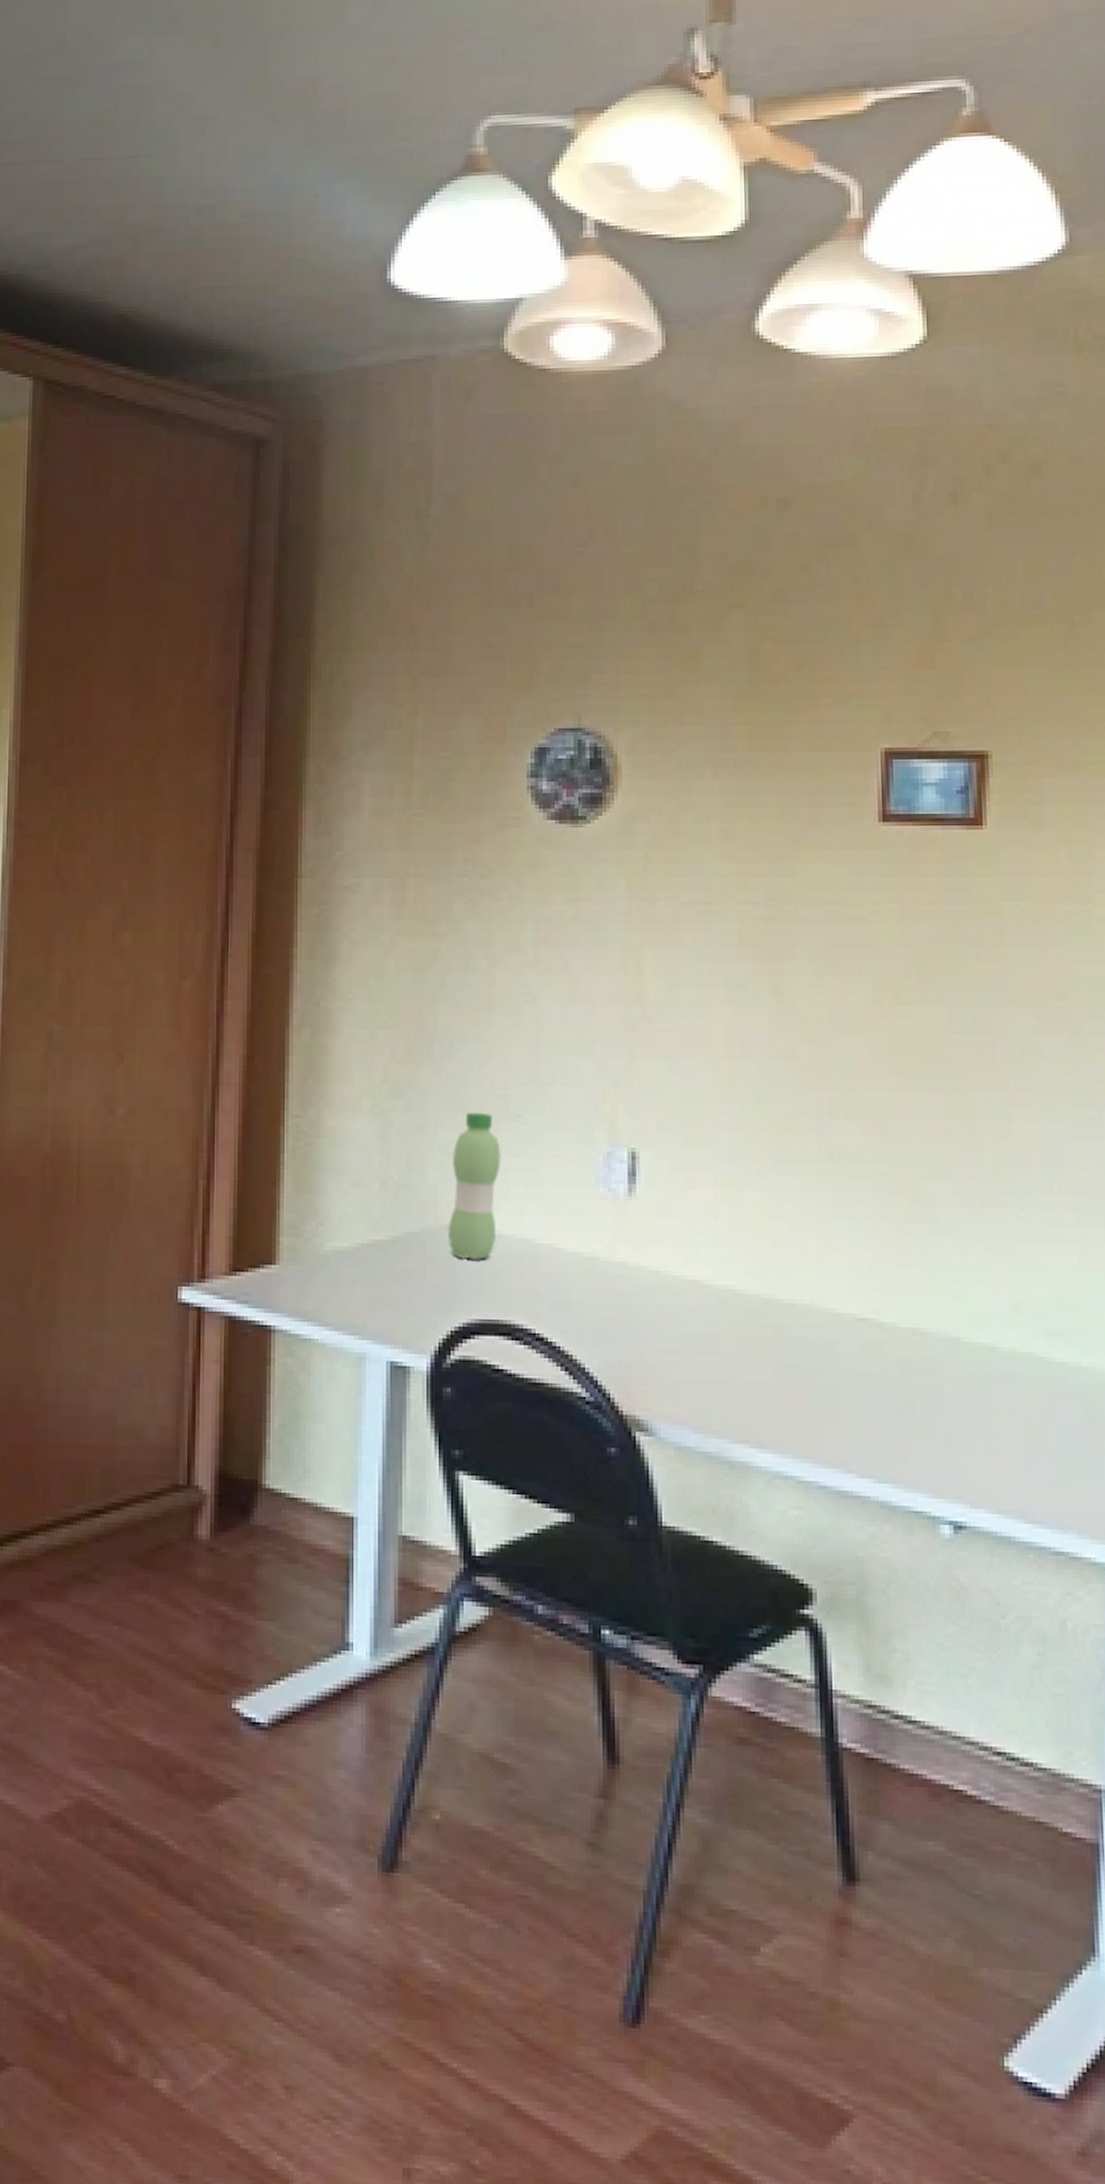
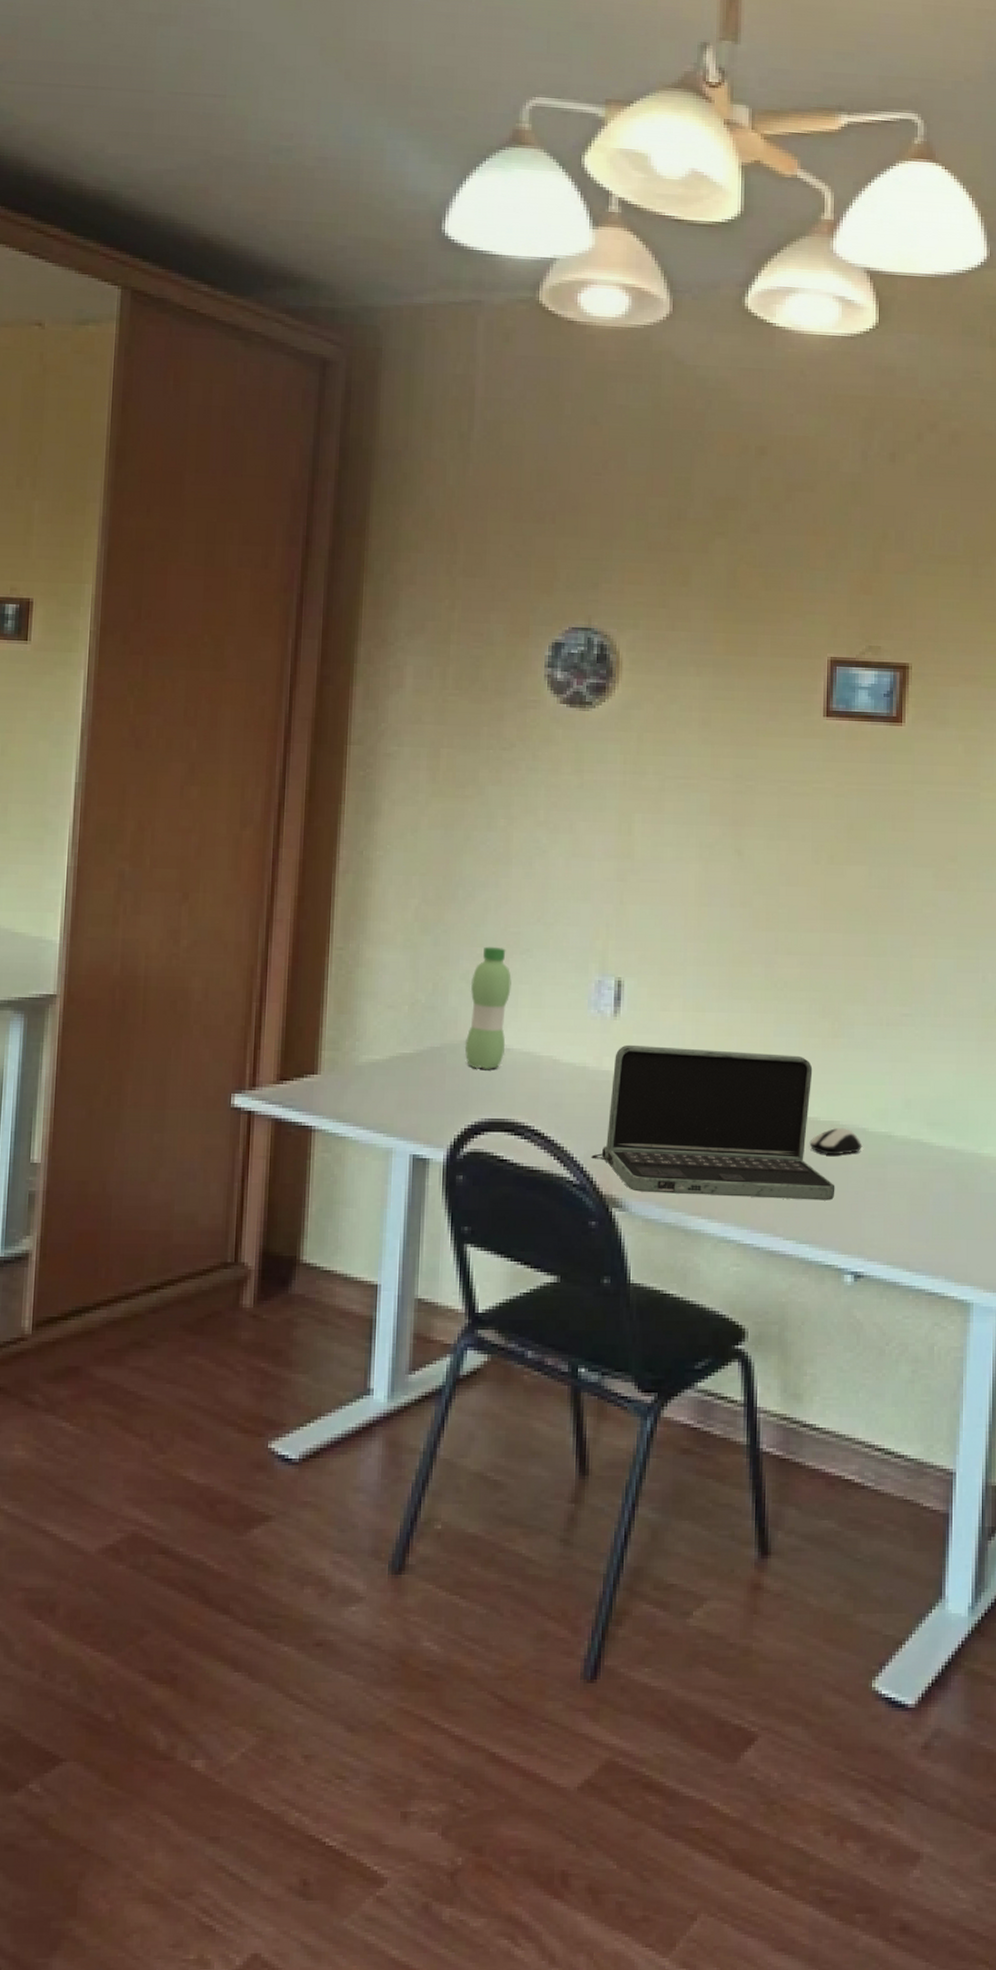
laptop: none [607,1230,923,1429] -> present [591,1044,835,1201]
computer mouse: none [885,1337,957,1372] -> present [809,1128,863,1156]

